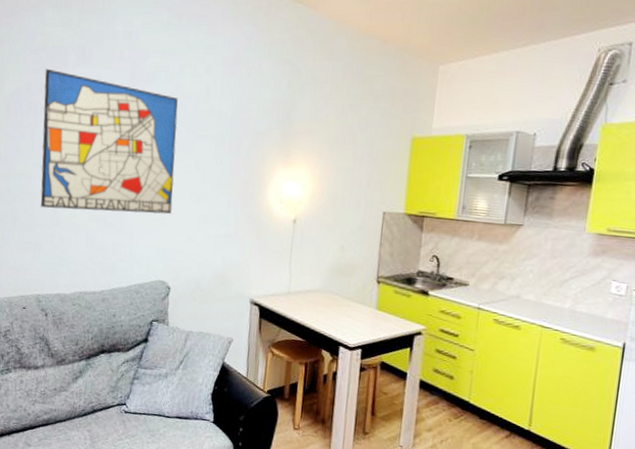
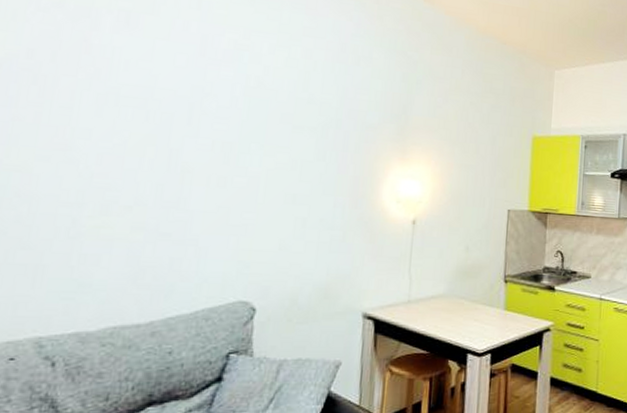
wall art: present [40,68,178,214] -> none [48,32,267,220]

